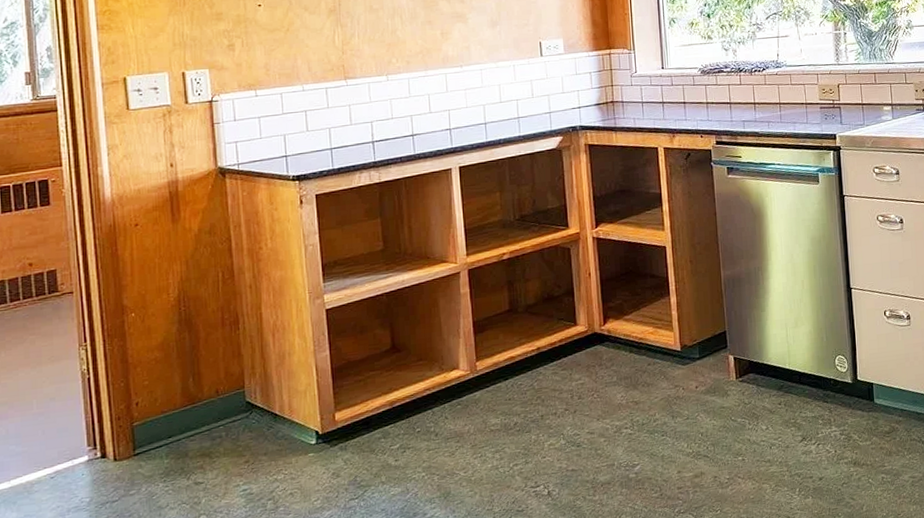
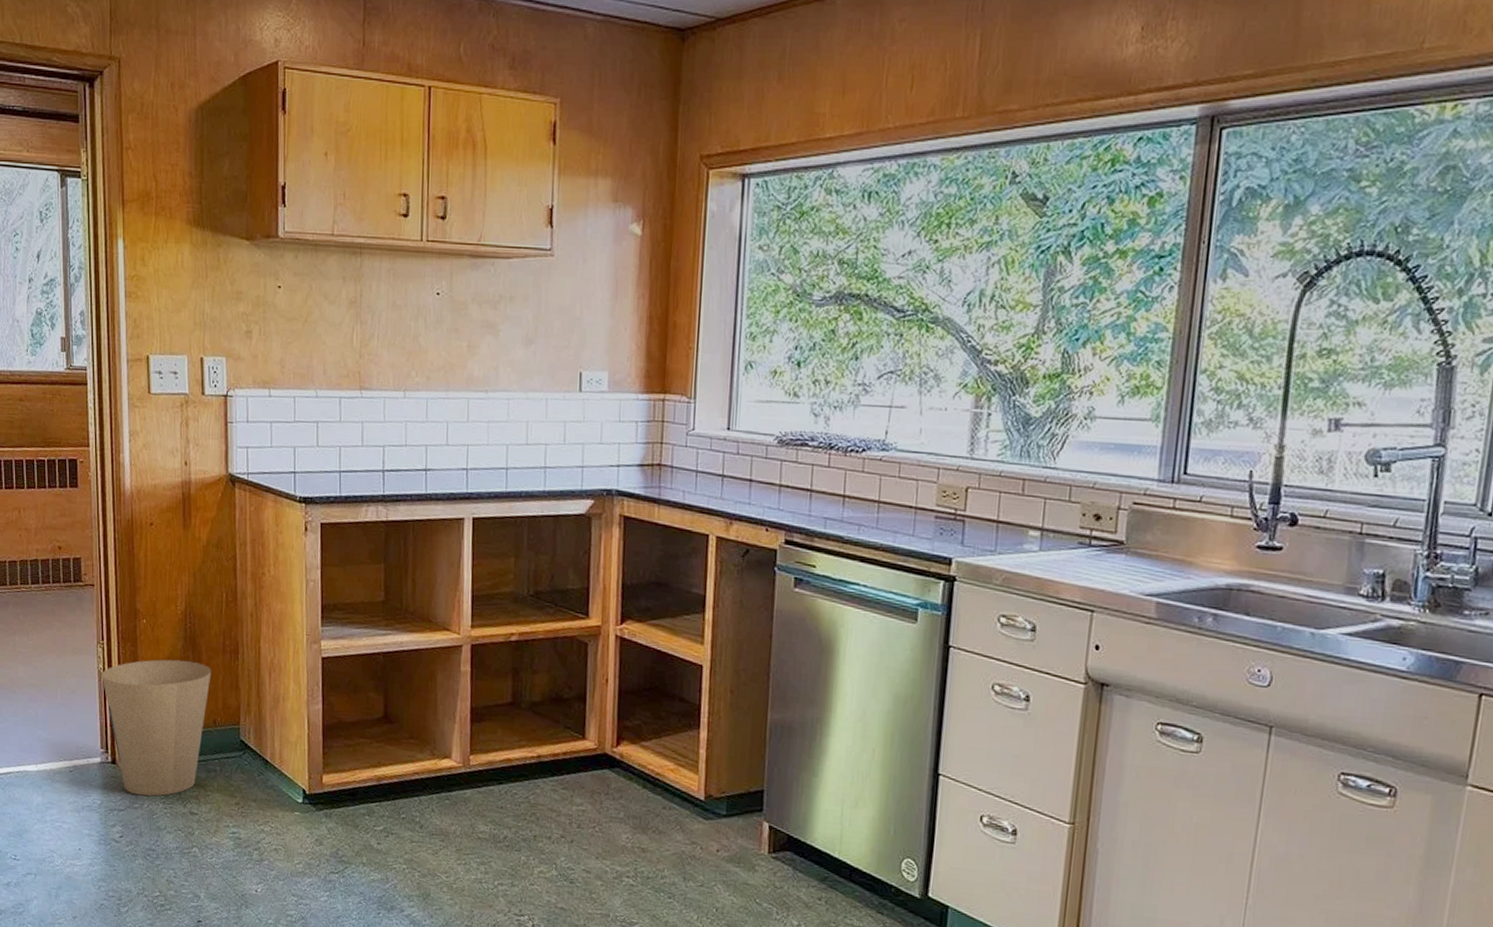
trash can: none [85,340,211,482] -> present [102,659,212,797]

